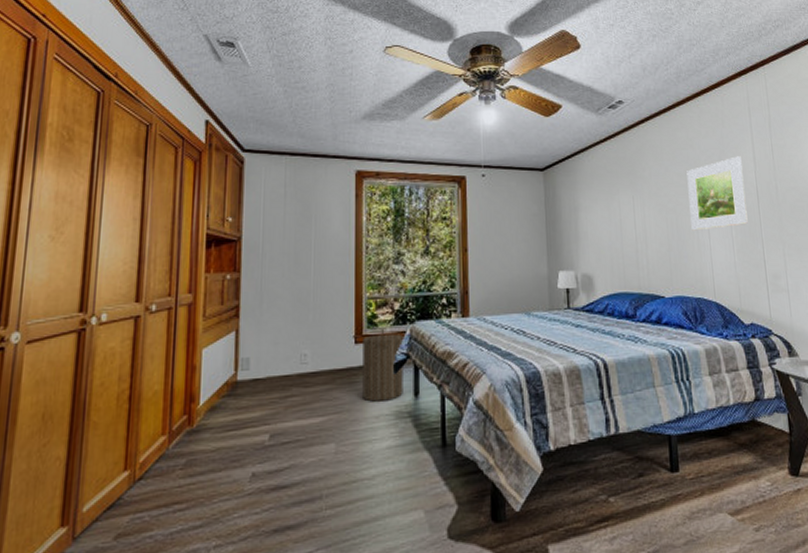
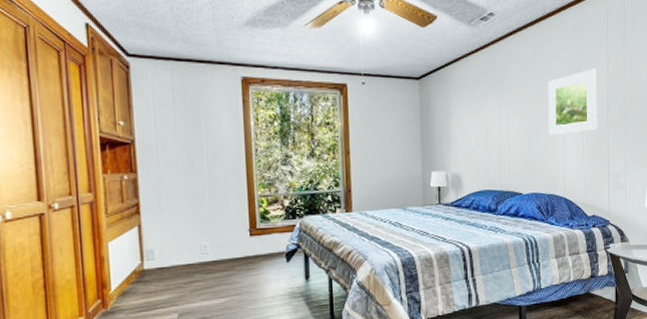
laundry hamper: present [363,328,403,402] -> none [257,222,296,285]

